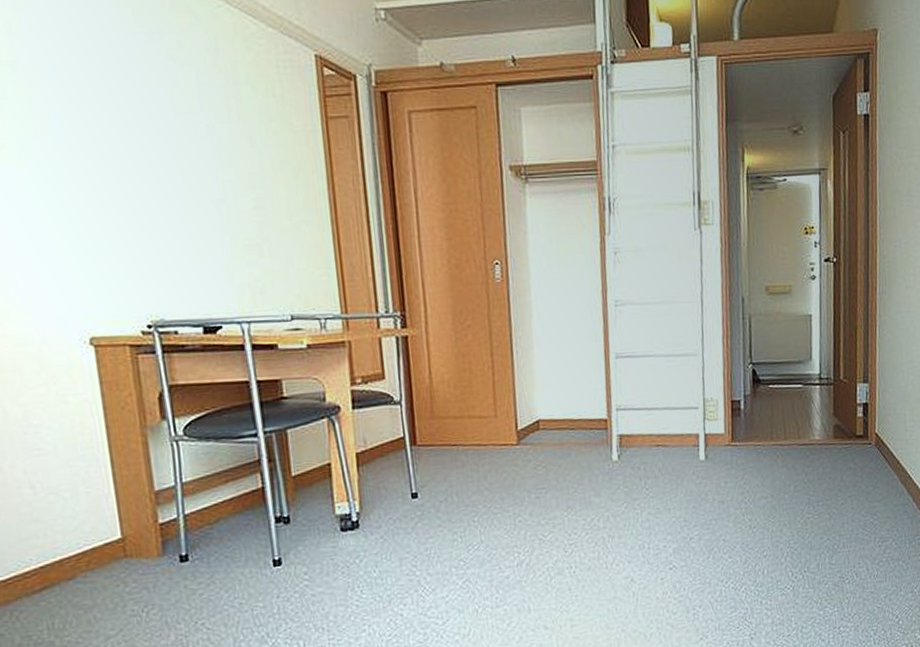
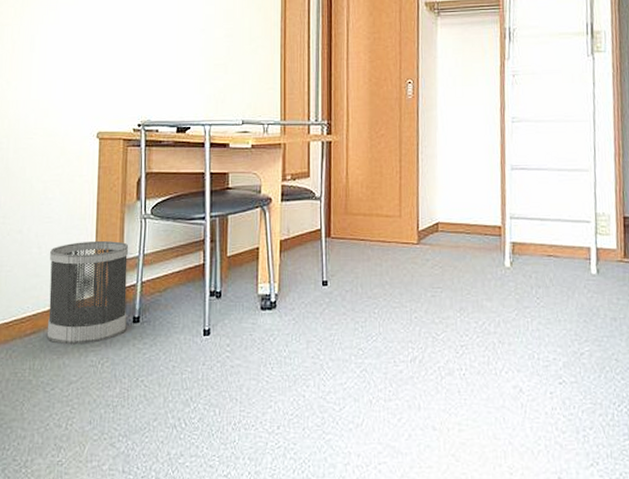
wastebasket: none [49,470,173,597] -> present [47,240,129,345]

